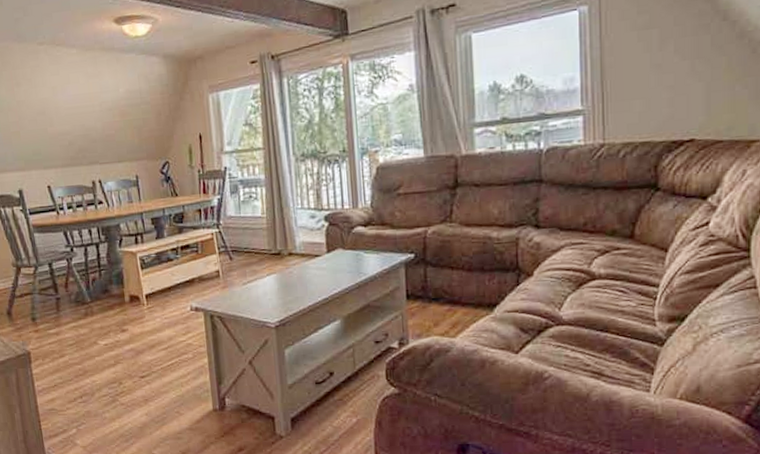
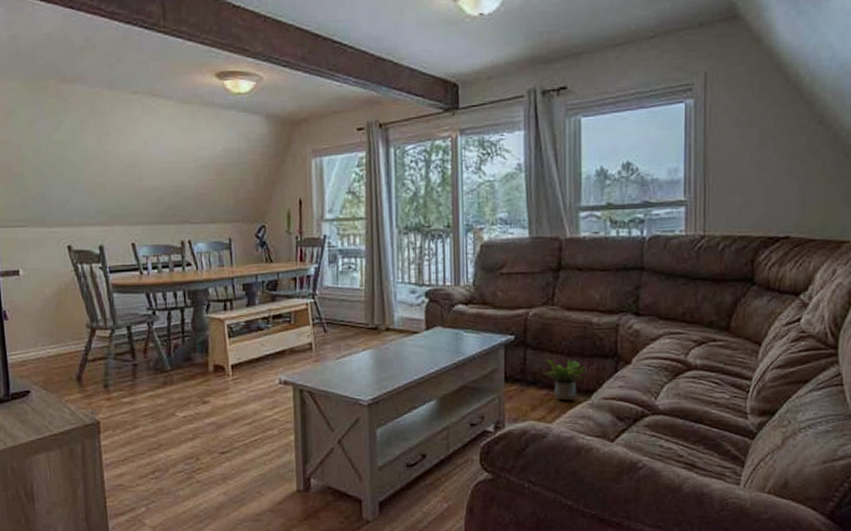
potted plant: none [443,274,492,315] -> present [542,358,590,401]

